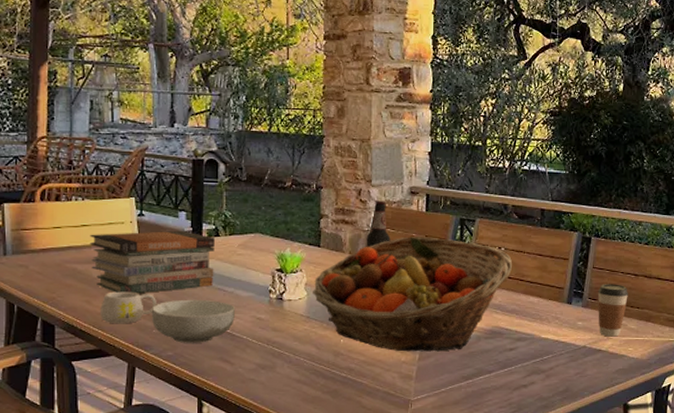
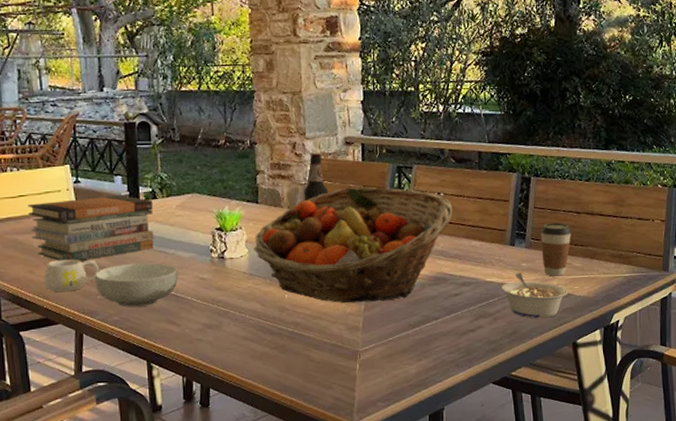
legume: none [556,332,622,378] -> present [502,274,569,319]

